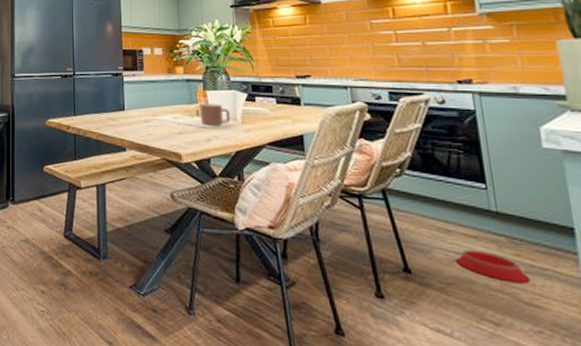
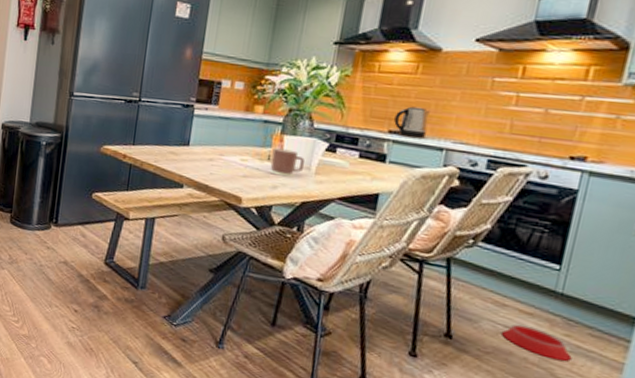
kettle: none [298,52,330,81] -> present [394,106,430,138]

